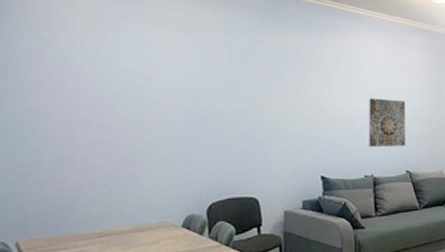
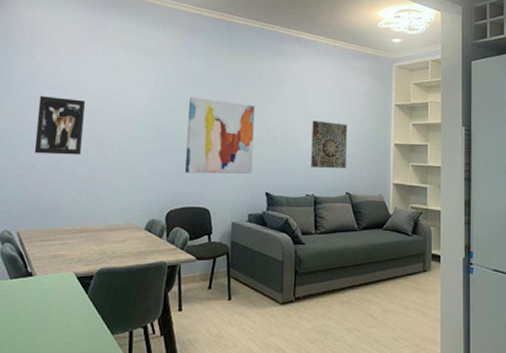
wall art: none [38,78,106,148] -> present [34,95,85,155]
wall art: none [229,76,307,161] -> present [185,96,255,174]

